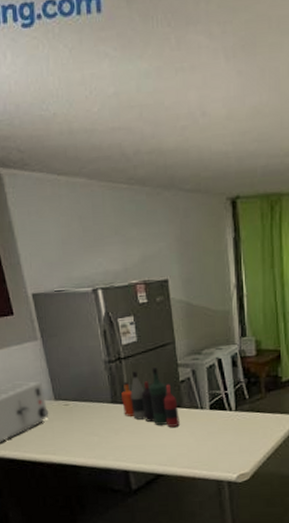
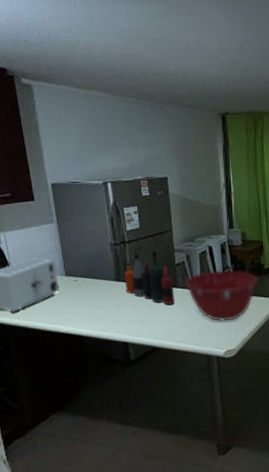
mixing bowl: none [191,384,274,443] -> present [185,270,257,321]

